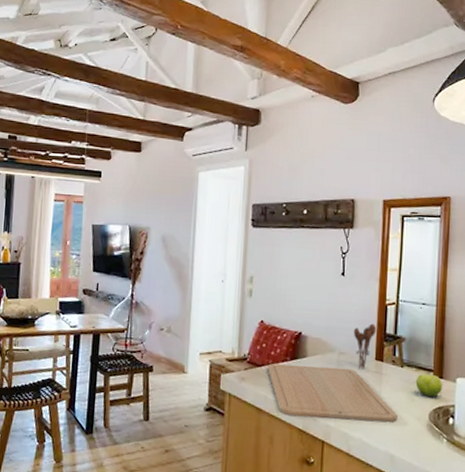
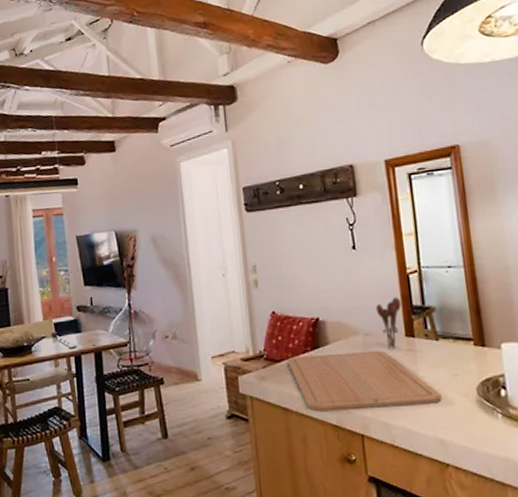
fruit: present [415,372,443,398] -> none [455,341,487,370]

